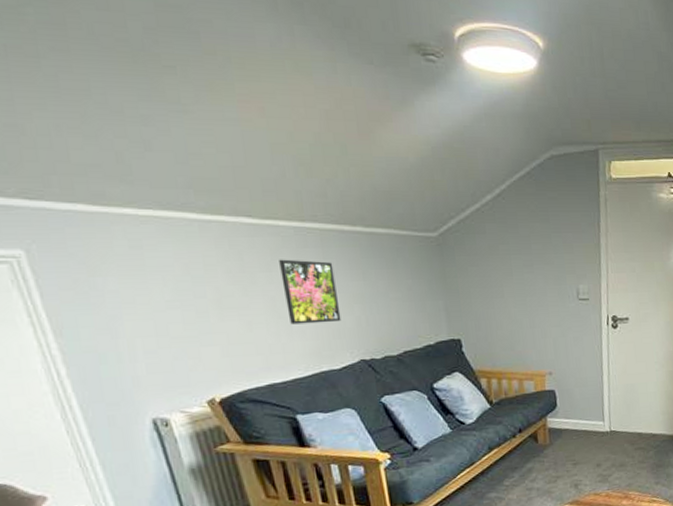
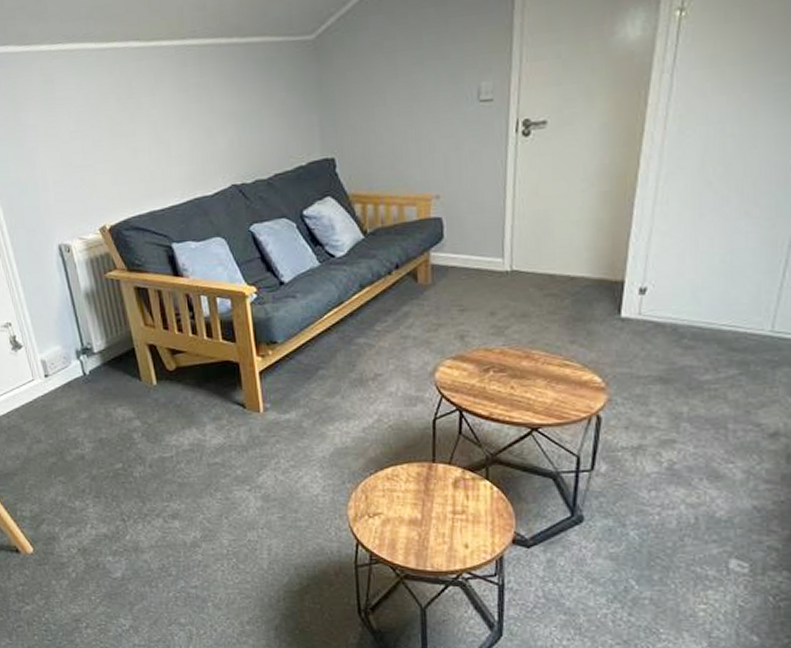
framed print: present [279,259,342,325] -> none [161,80,215,150]

